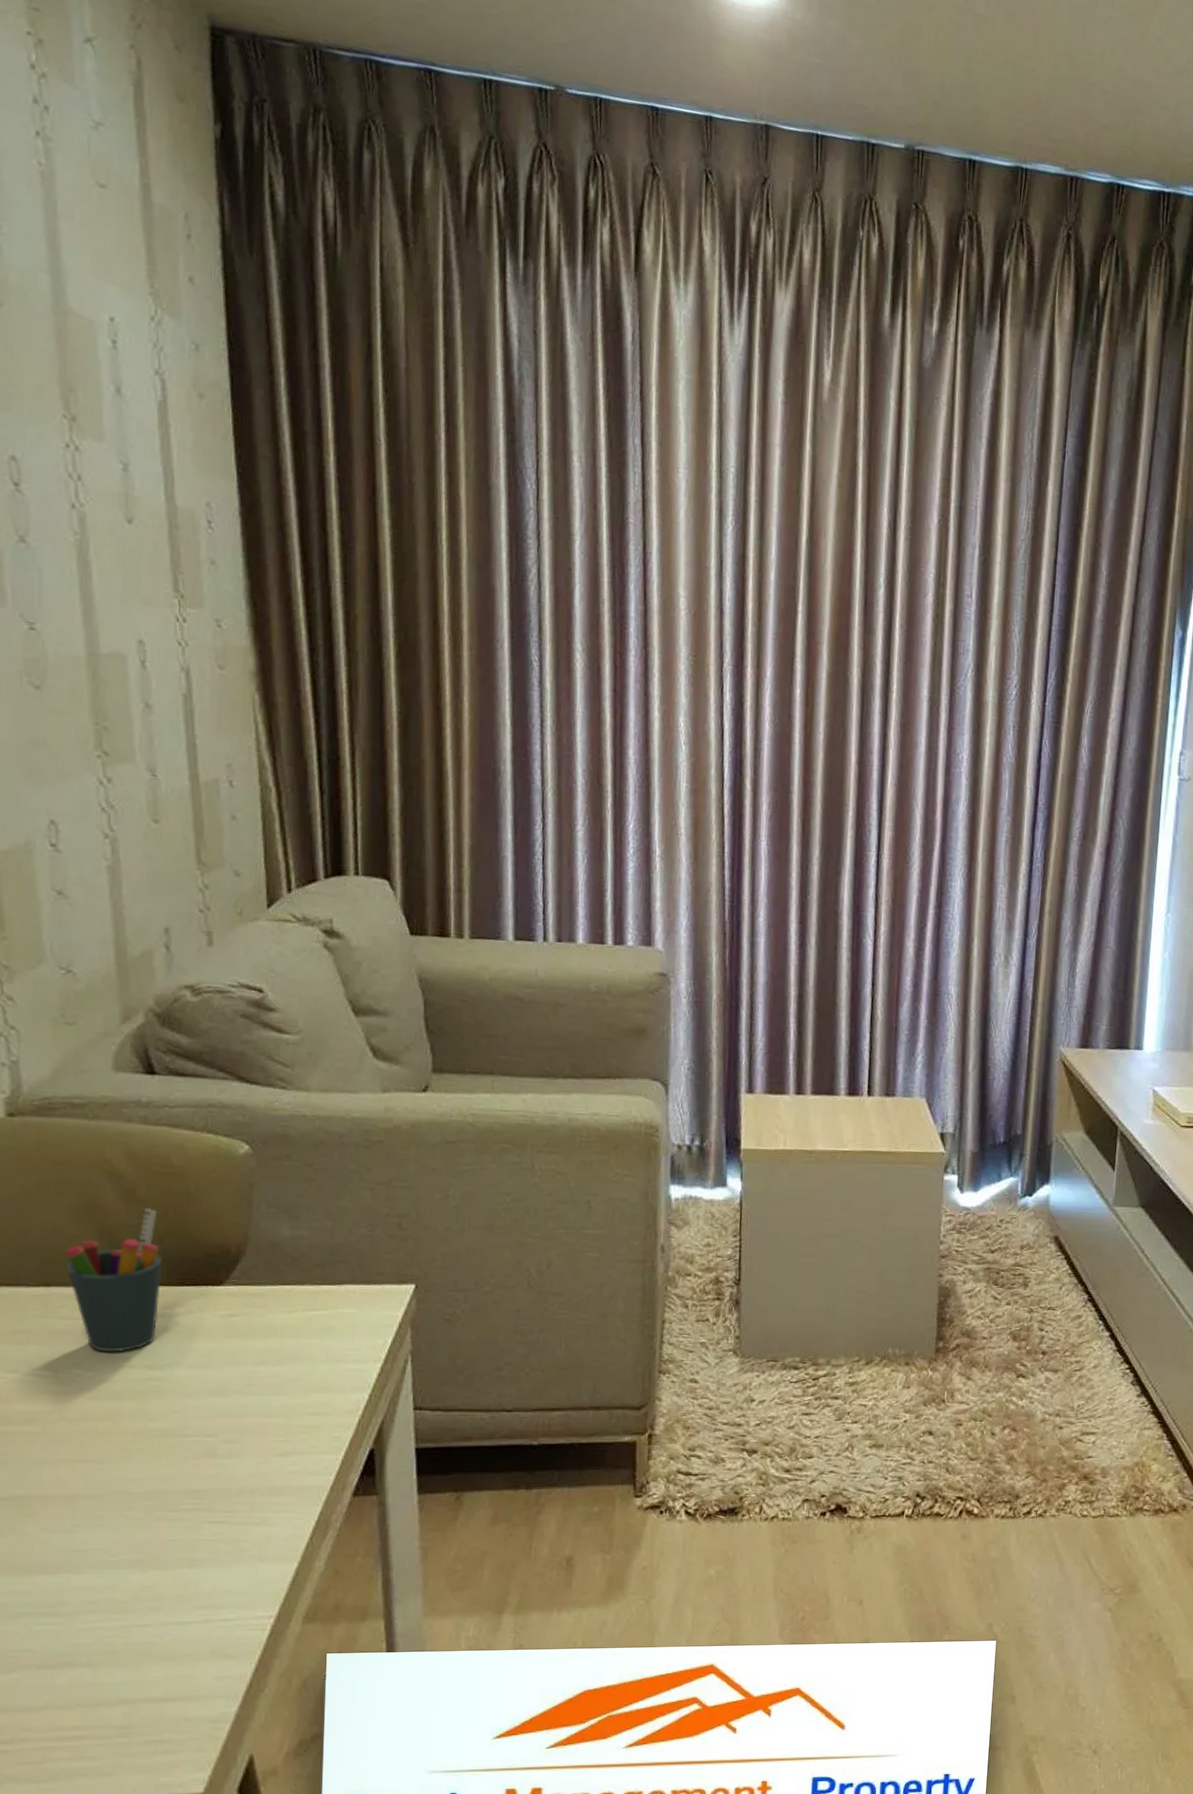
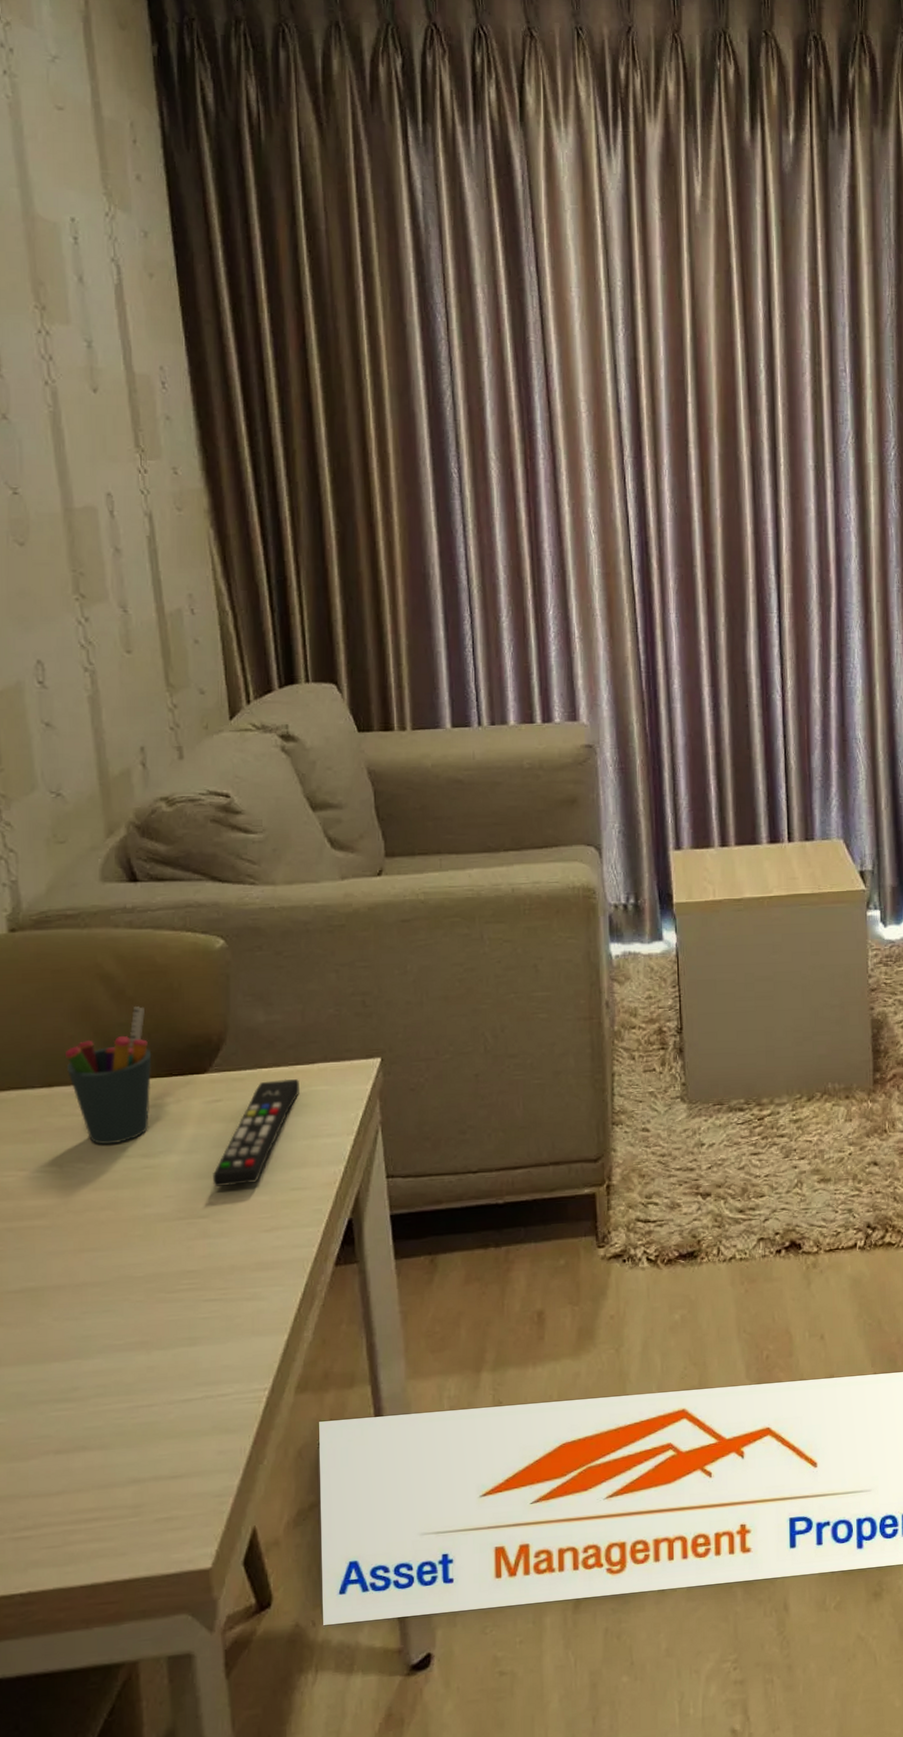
remote control: none [224,1298,324,1406] -> present [213,1079,299,1187]

